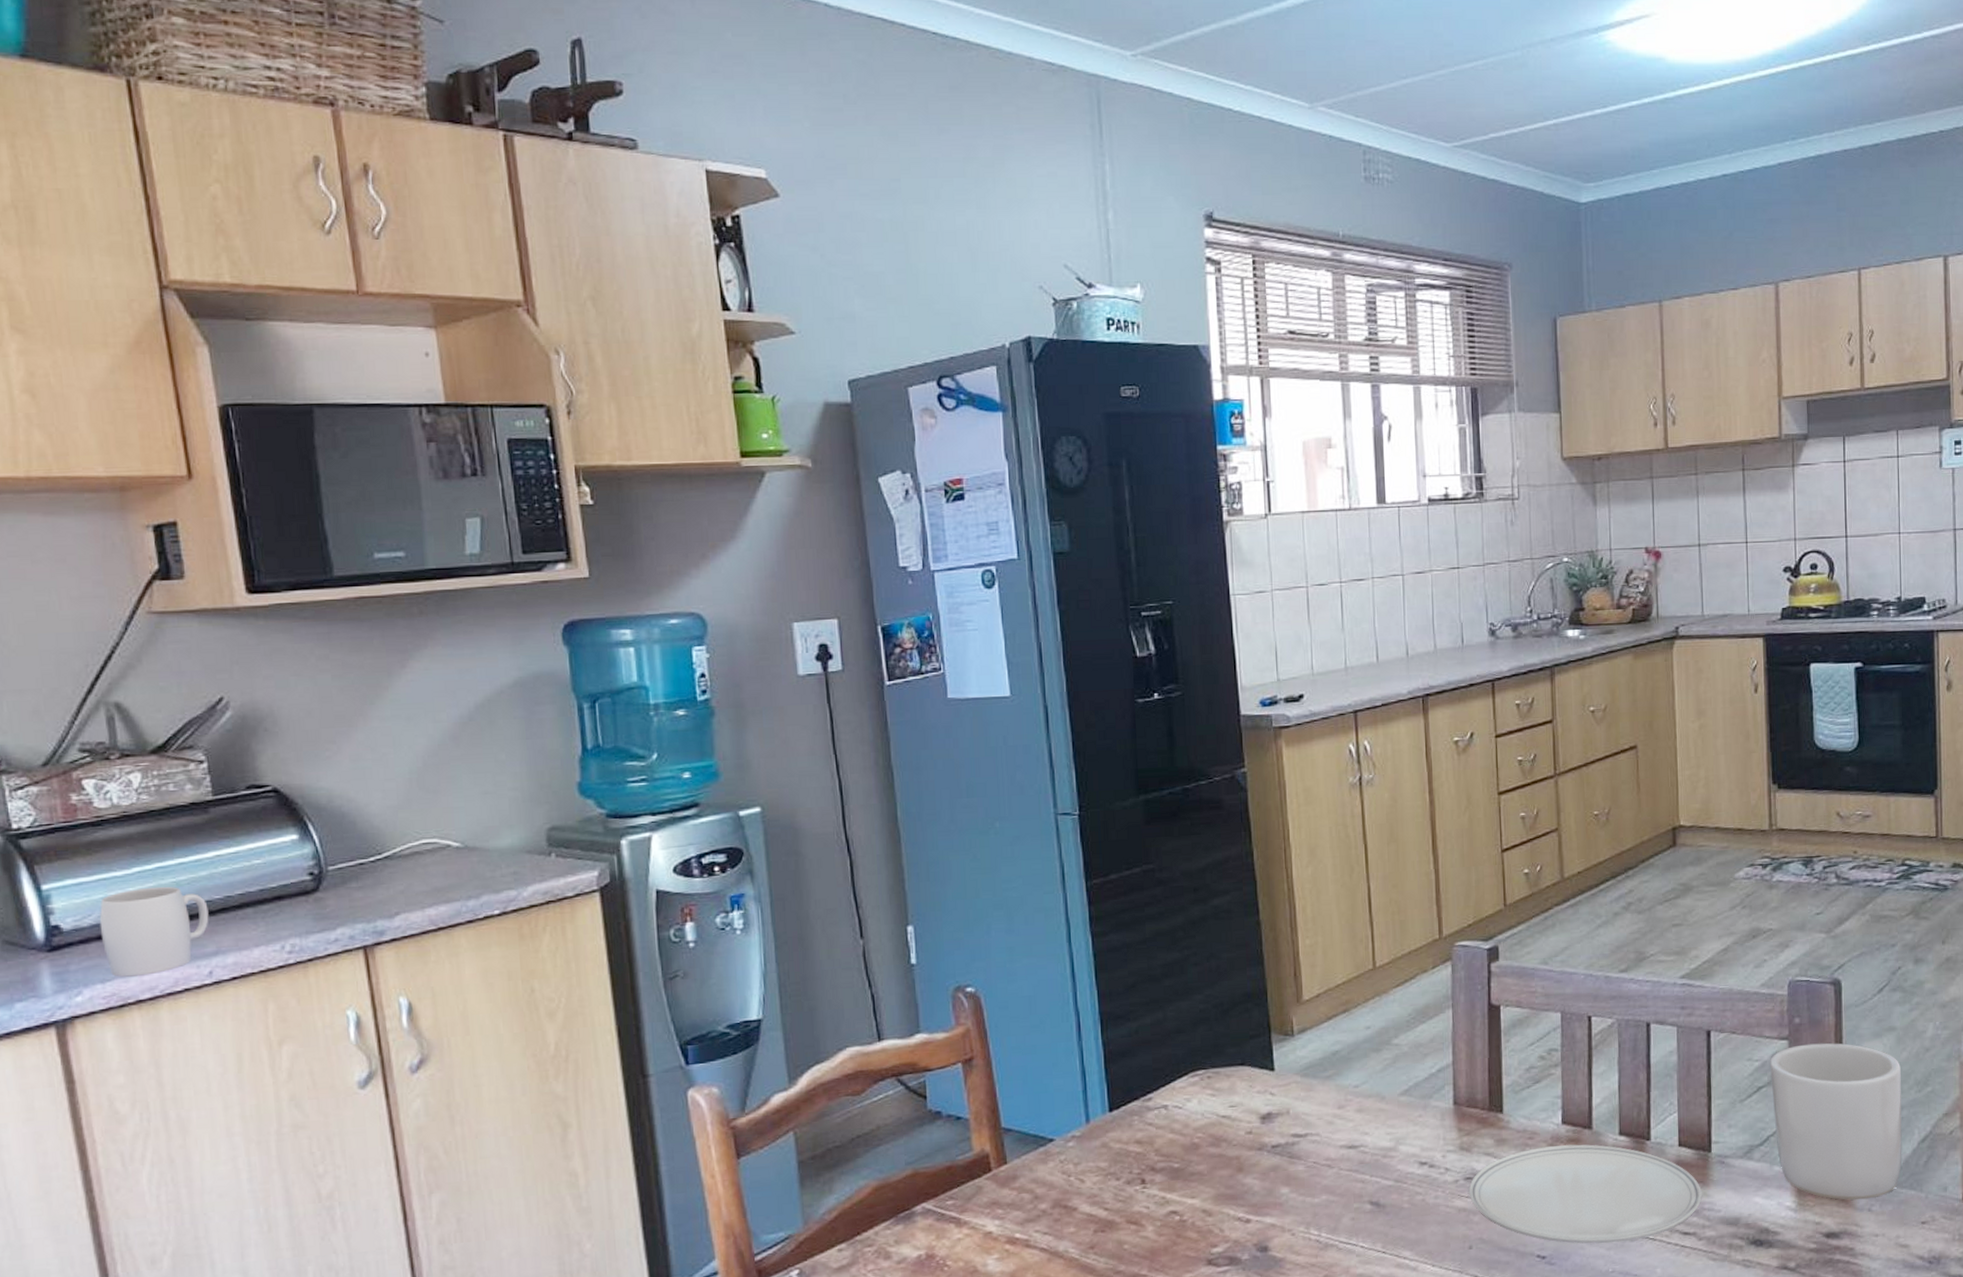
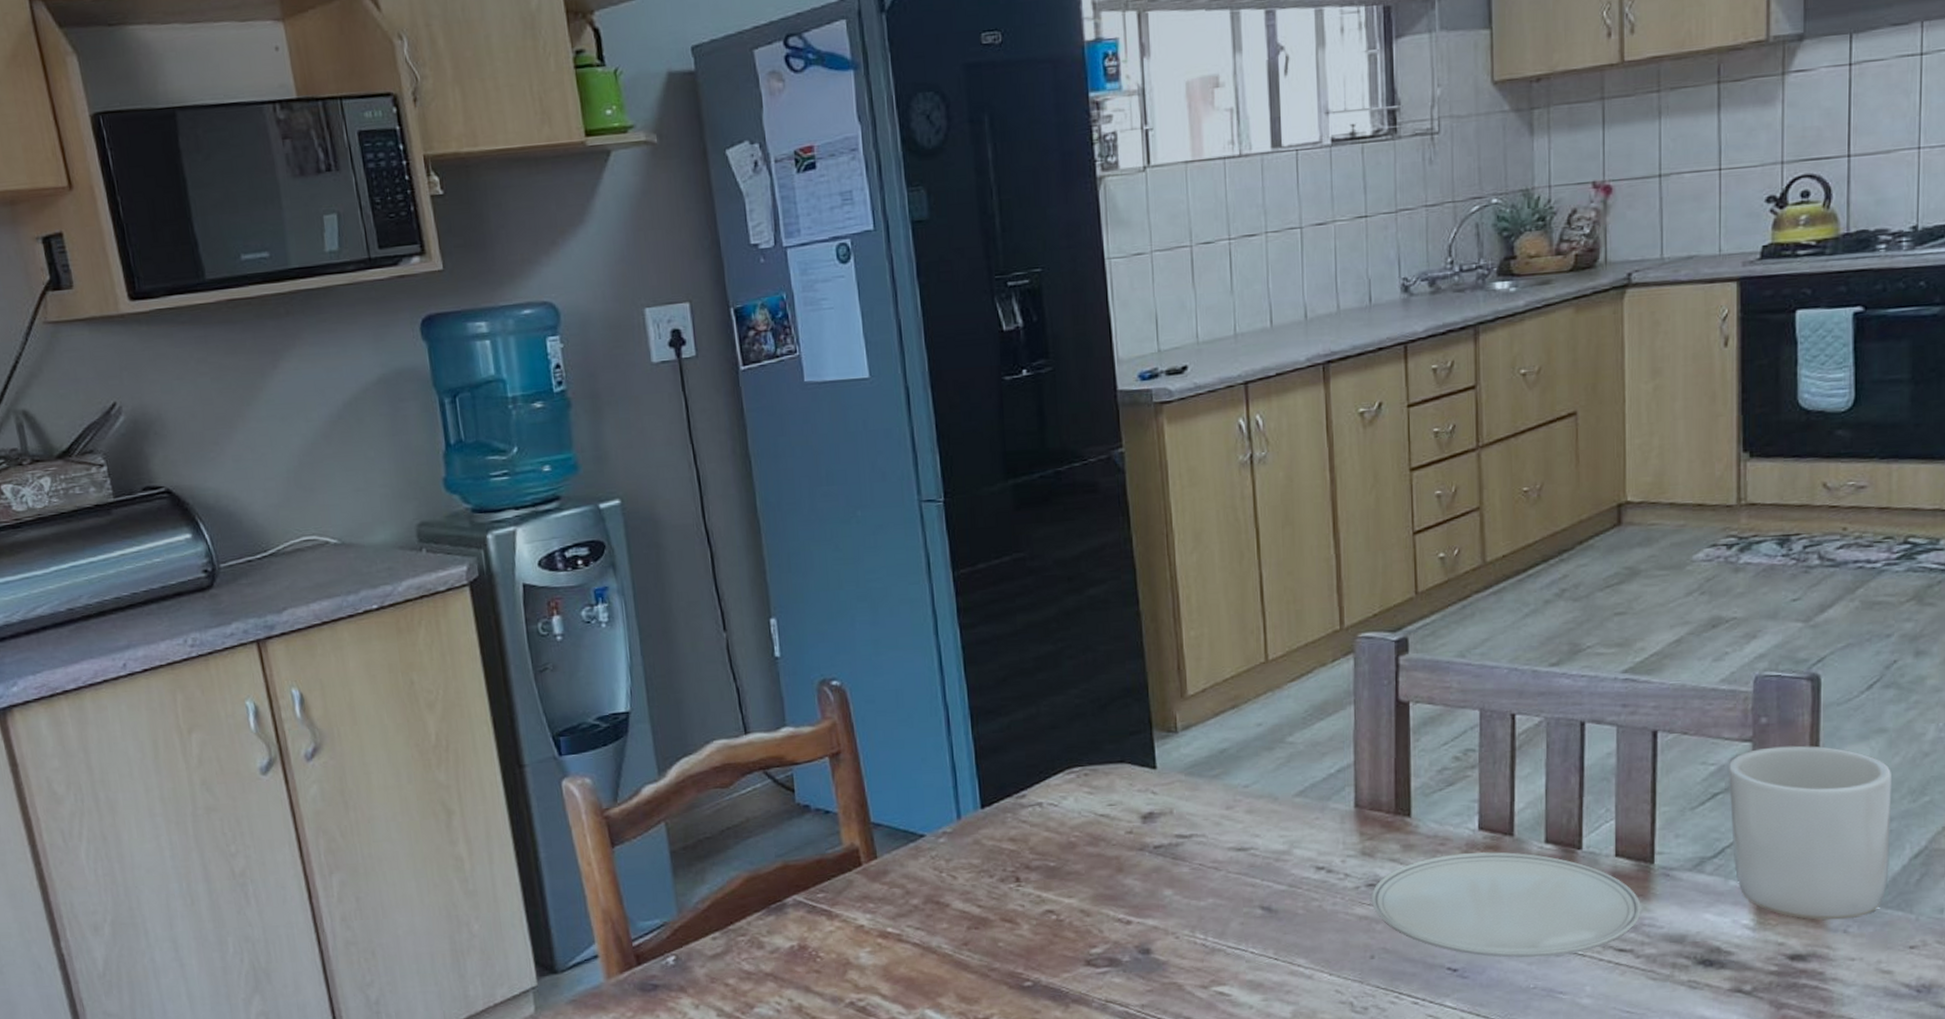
mug: present [99,886,209,977] -> none [25,584,120,669]

